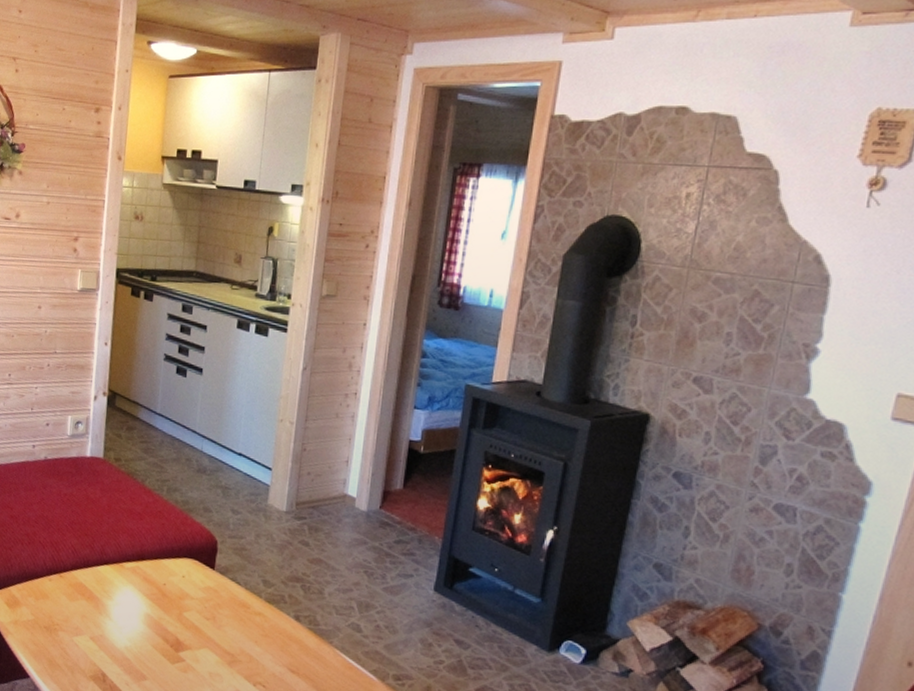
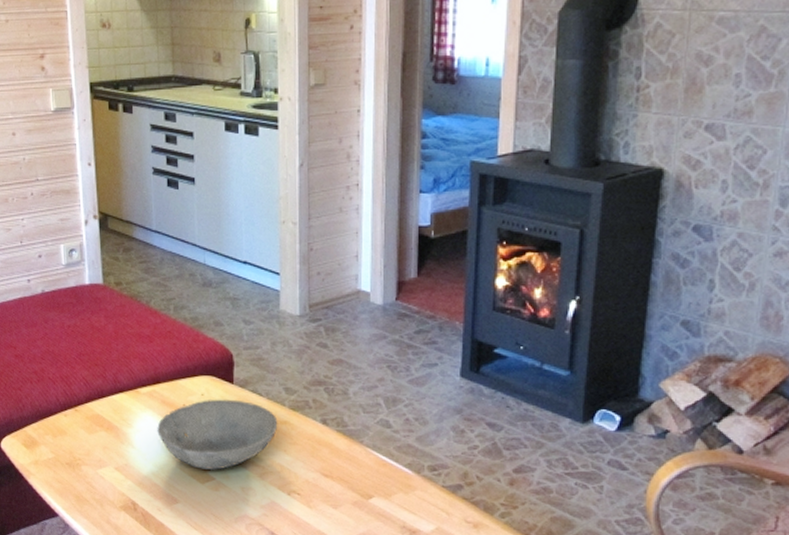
bowl: none [135,582,253,652] -> present [157,399,278,470]

